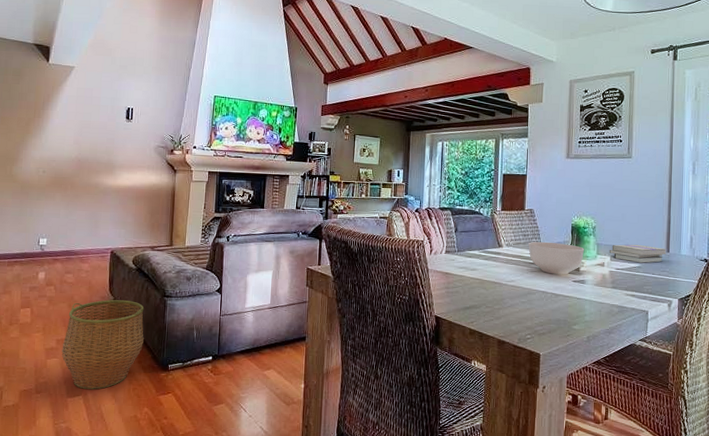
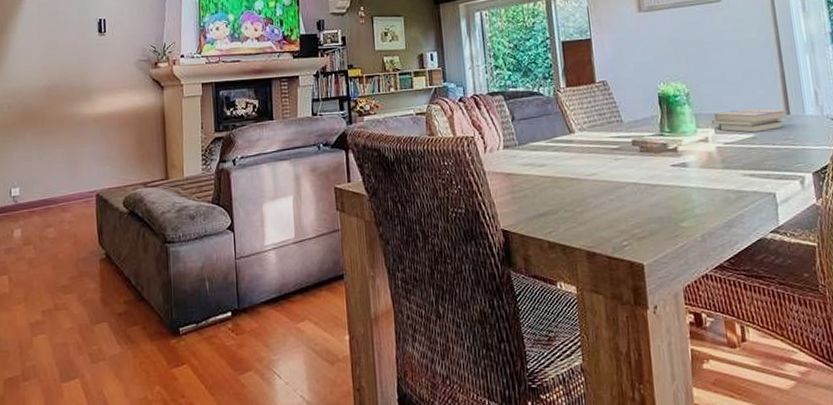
basket: present [61,300,145,390] -> none [49,252,147,370]
bowl: present [528,241,584,275] -> none [607,119,680,160]

